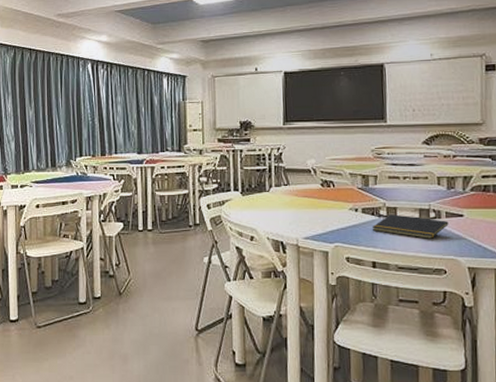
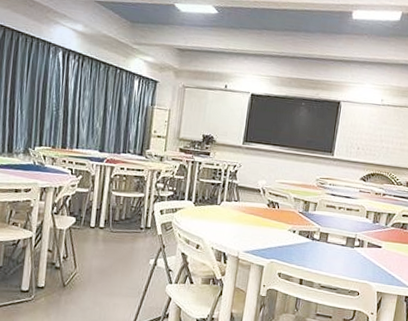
notepad: present [371,214,449,239] -> none [304,239,369,264]

